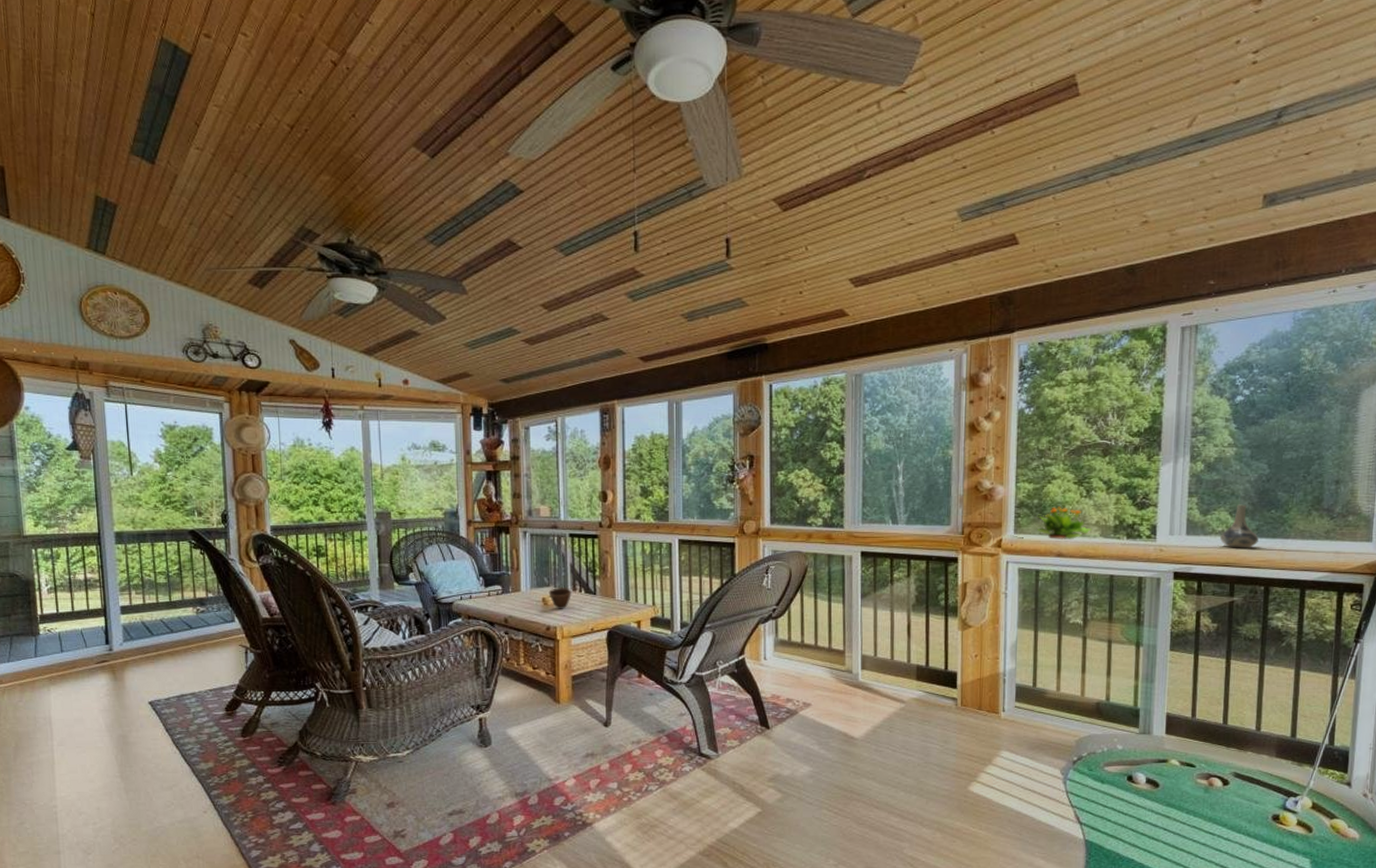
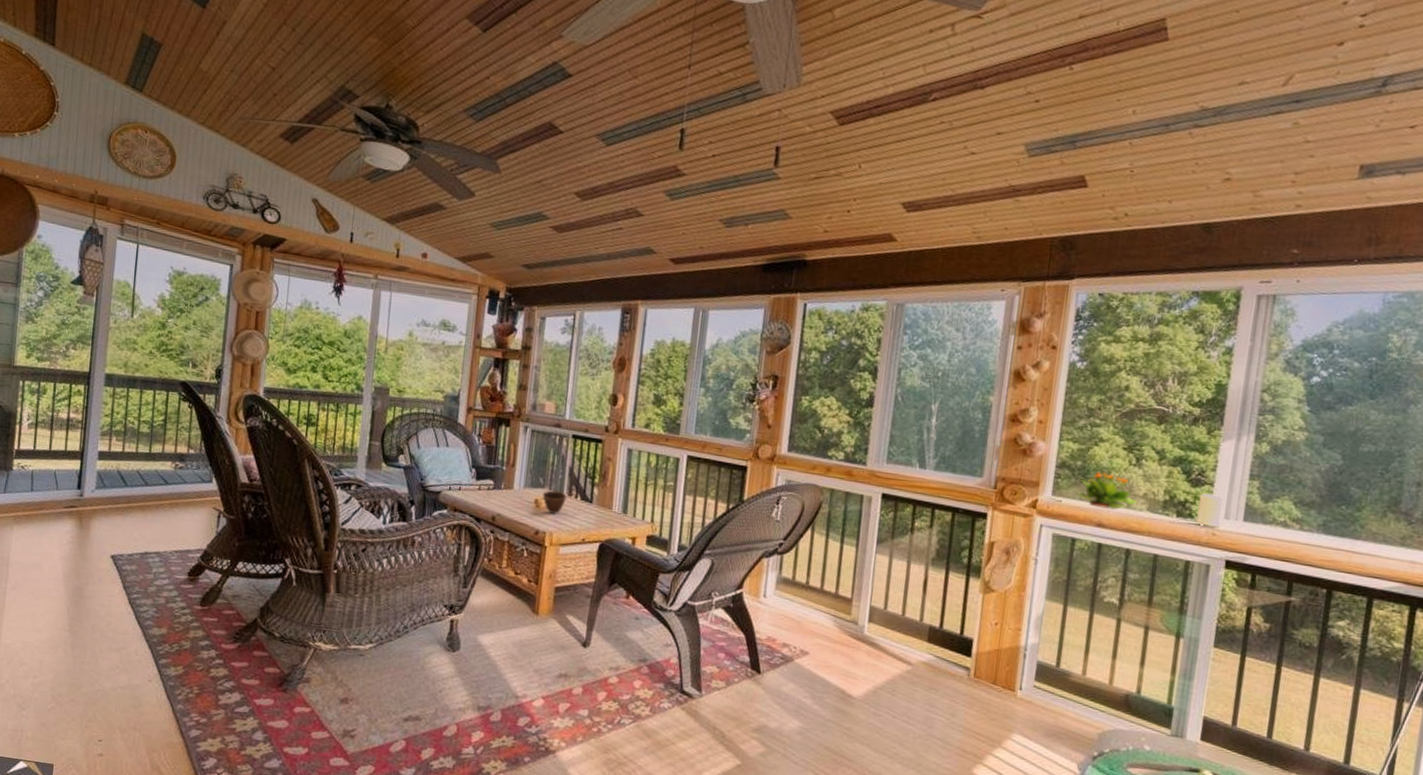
candle: none [1144,514,1167,544] -> present [1195,493,1223,528]
decorative vase: present [1220,504,1259,548] -> none [1281,494,1325,545]

